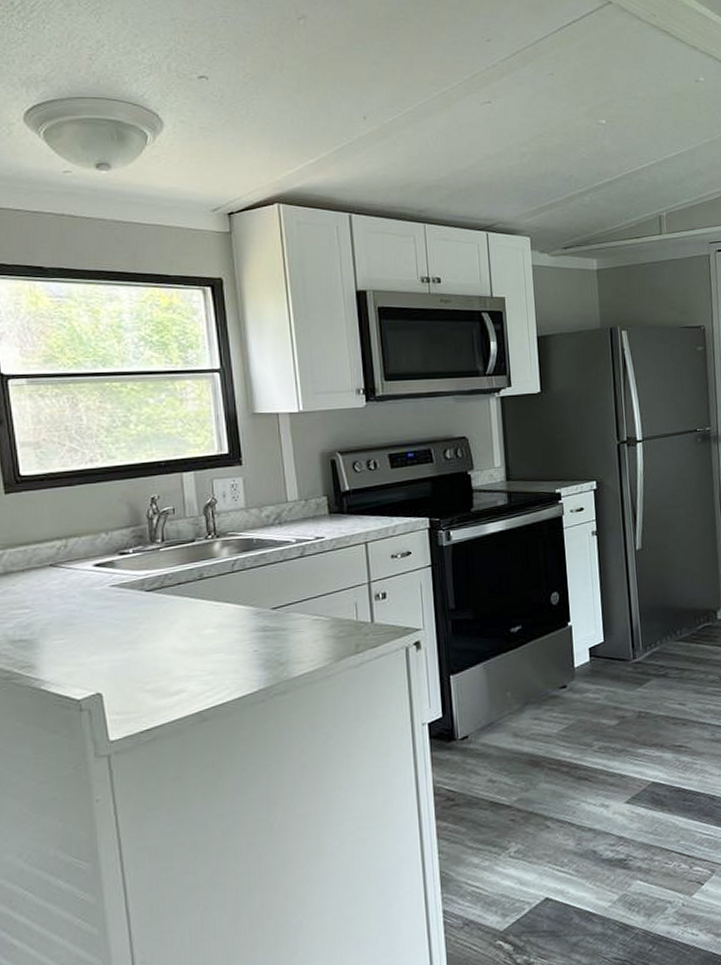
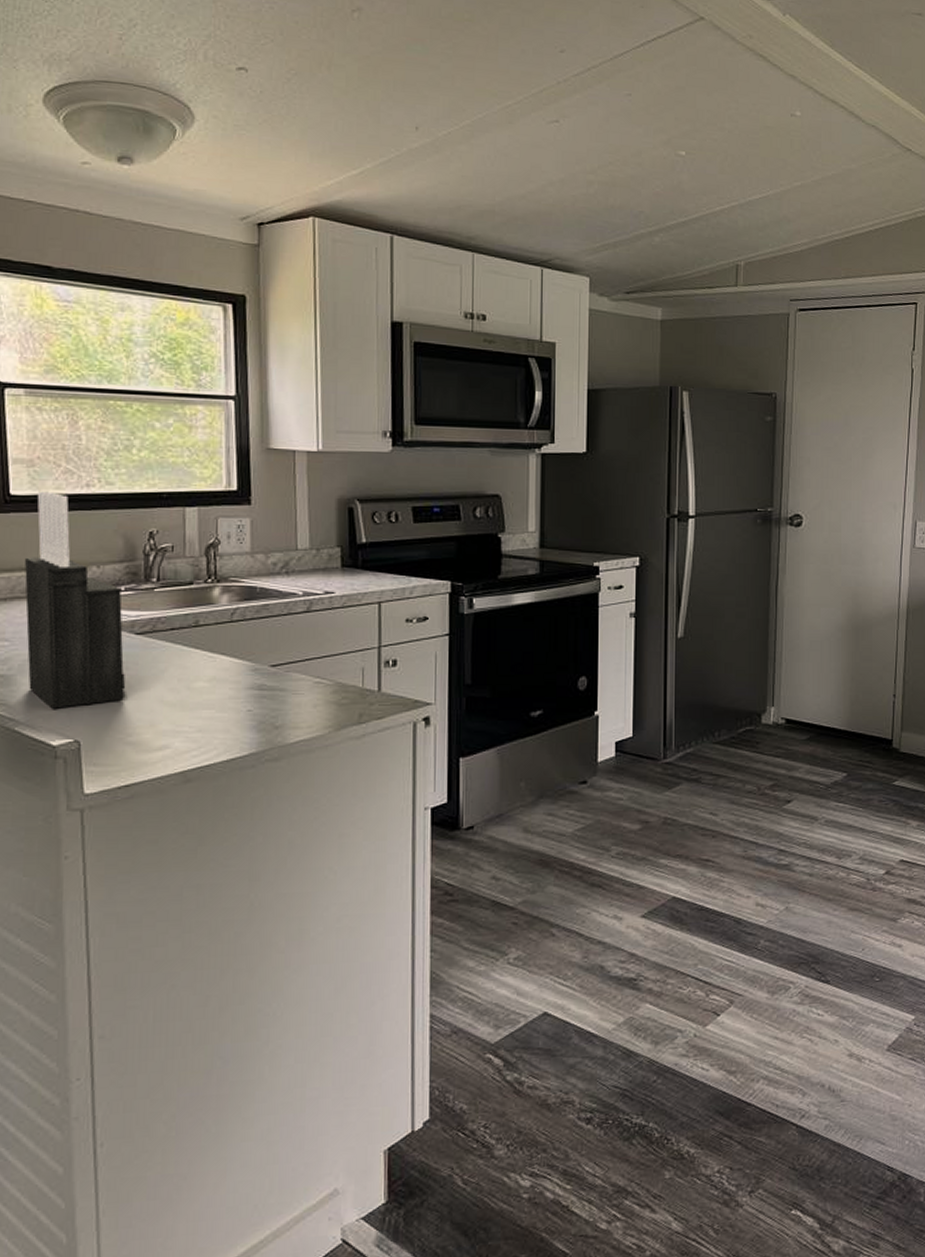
knife block: none [39,469,141,666] -> present [25,491,126,709]

